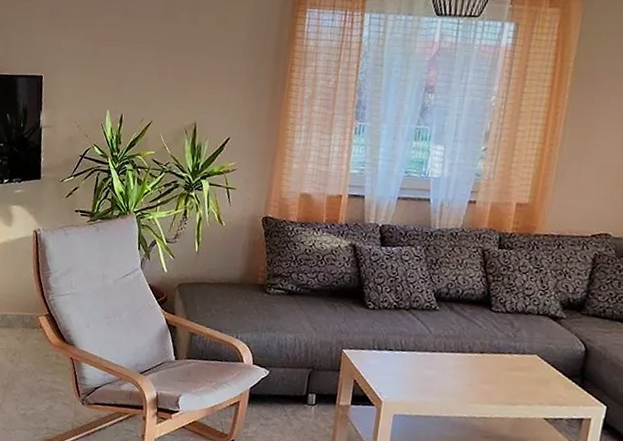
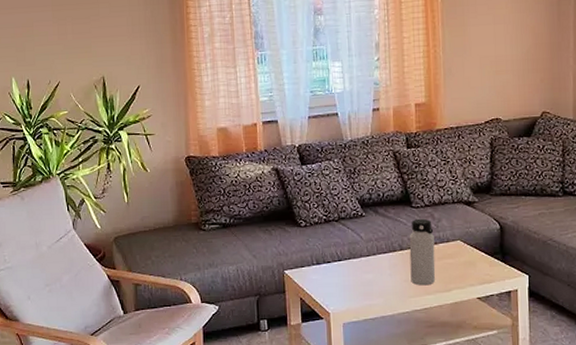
water bottle: none [474,323,510,395] -> present [409,218,436,286]

